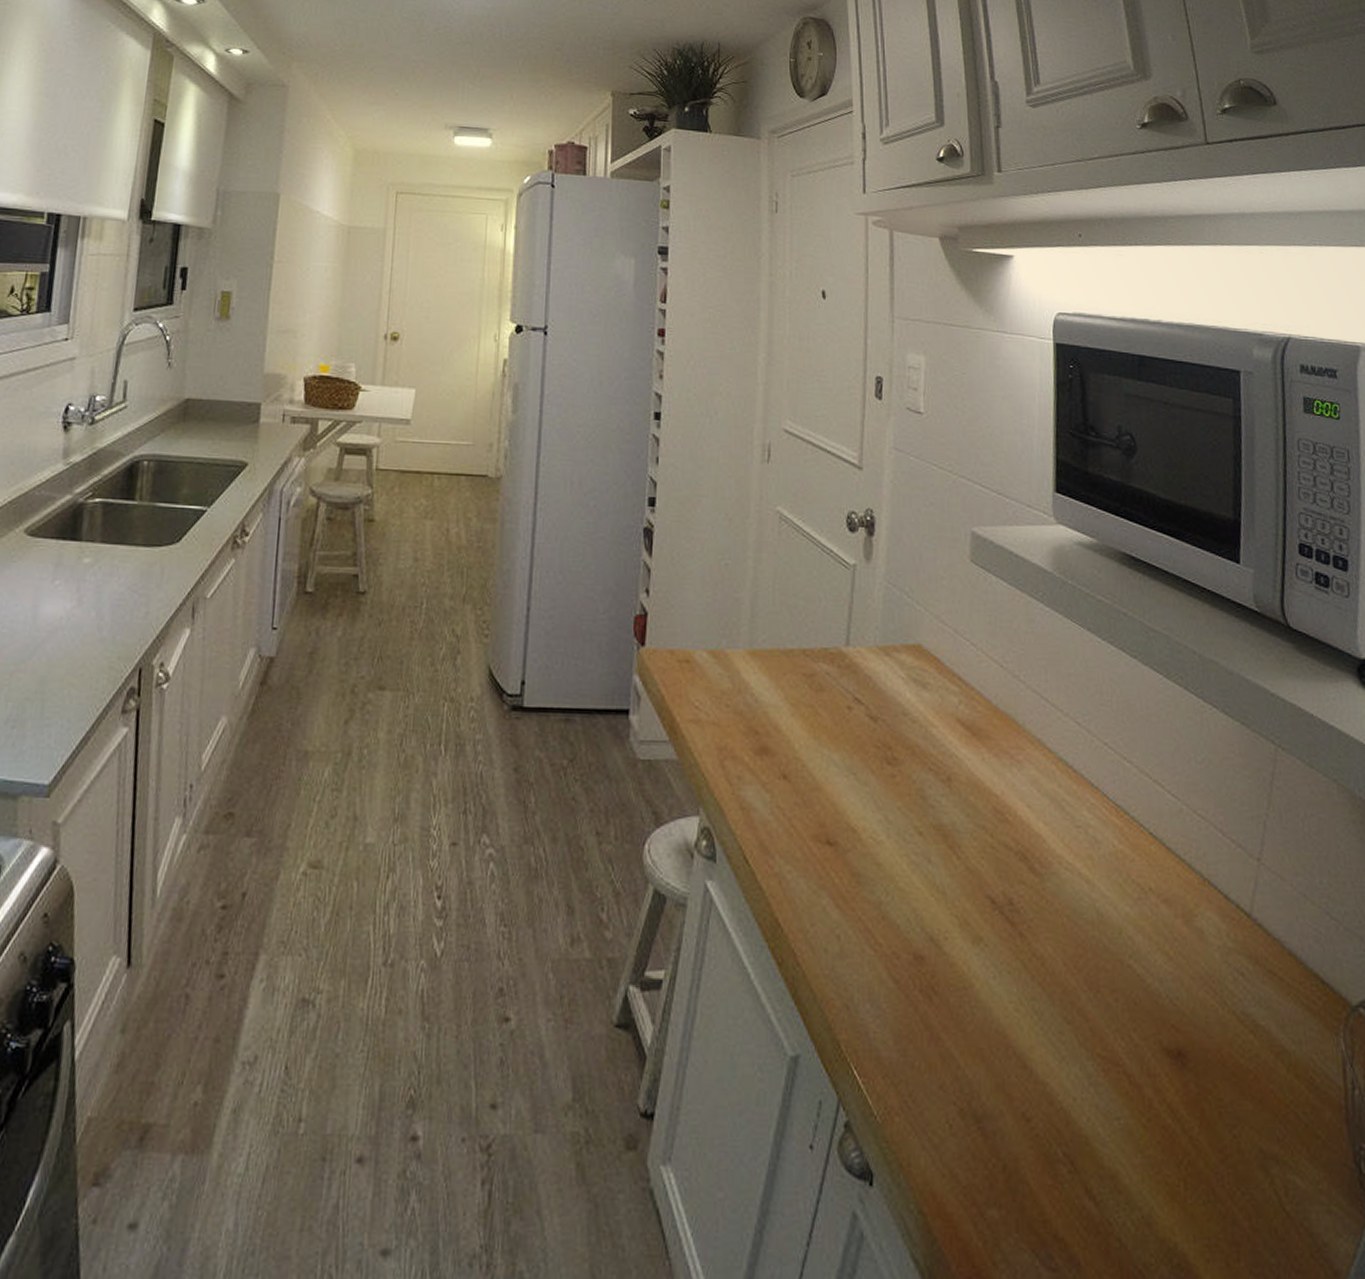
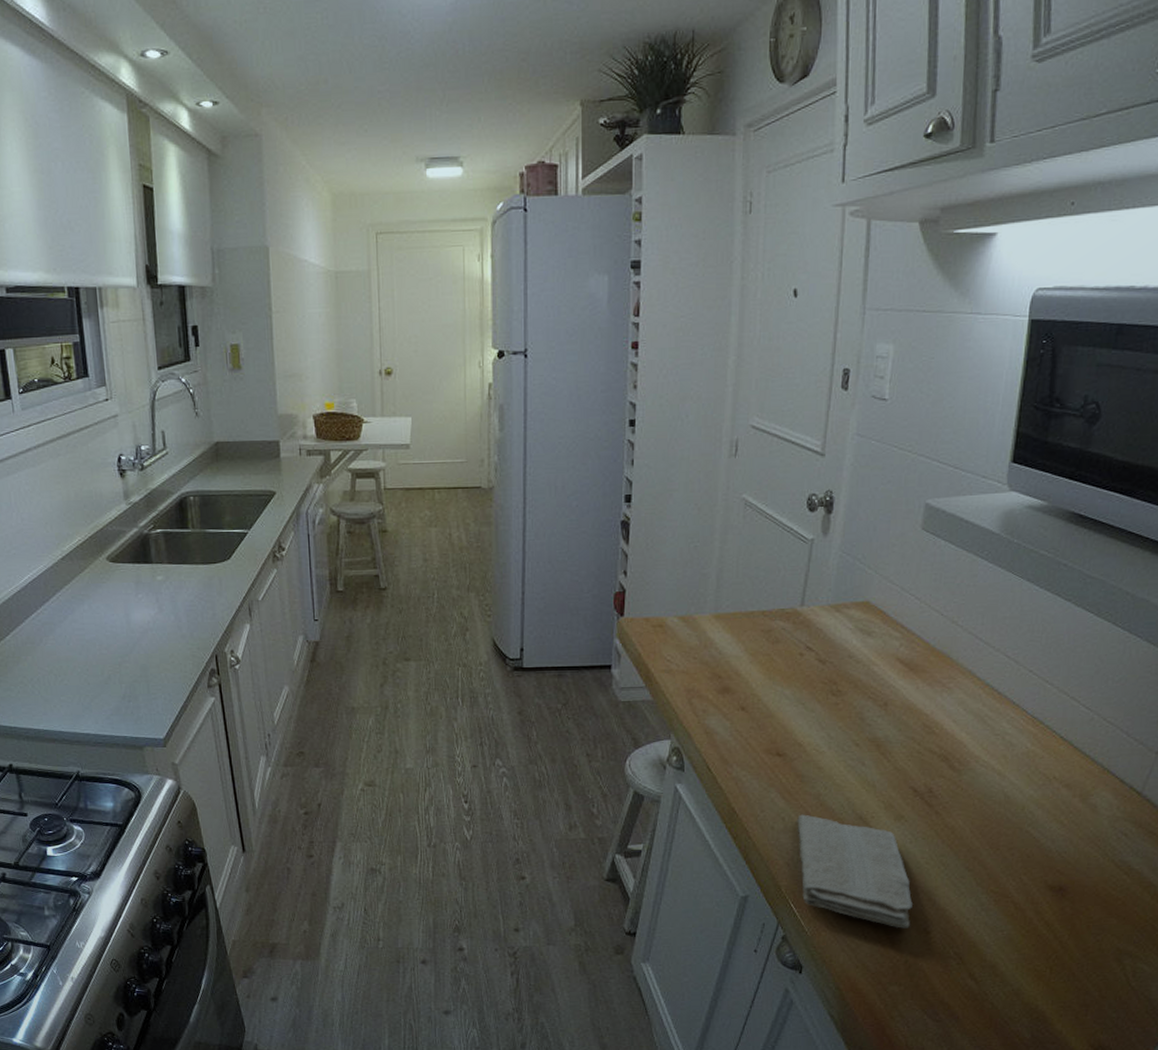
washcloth: none [854,931,1005,1113] -> present [796,814,913,928]

